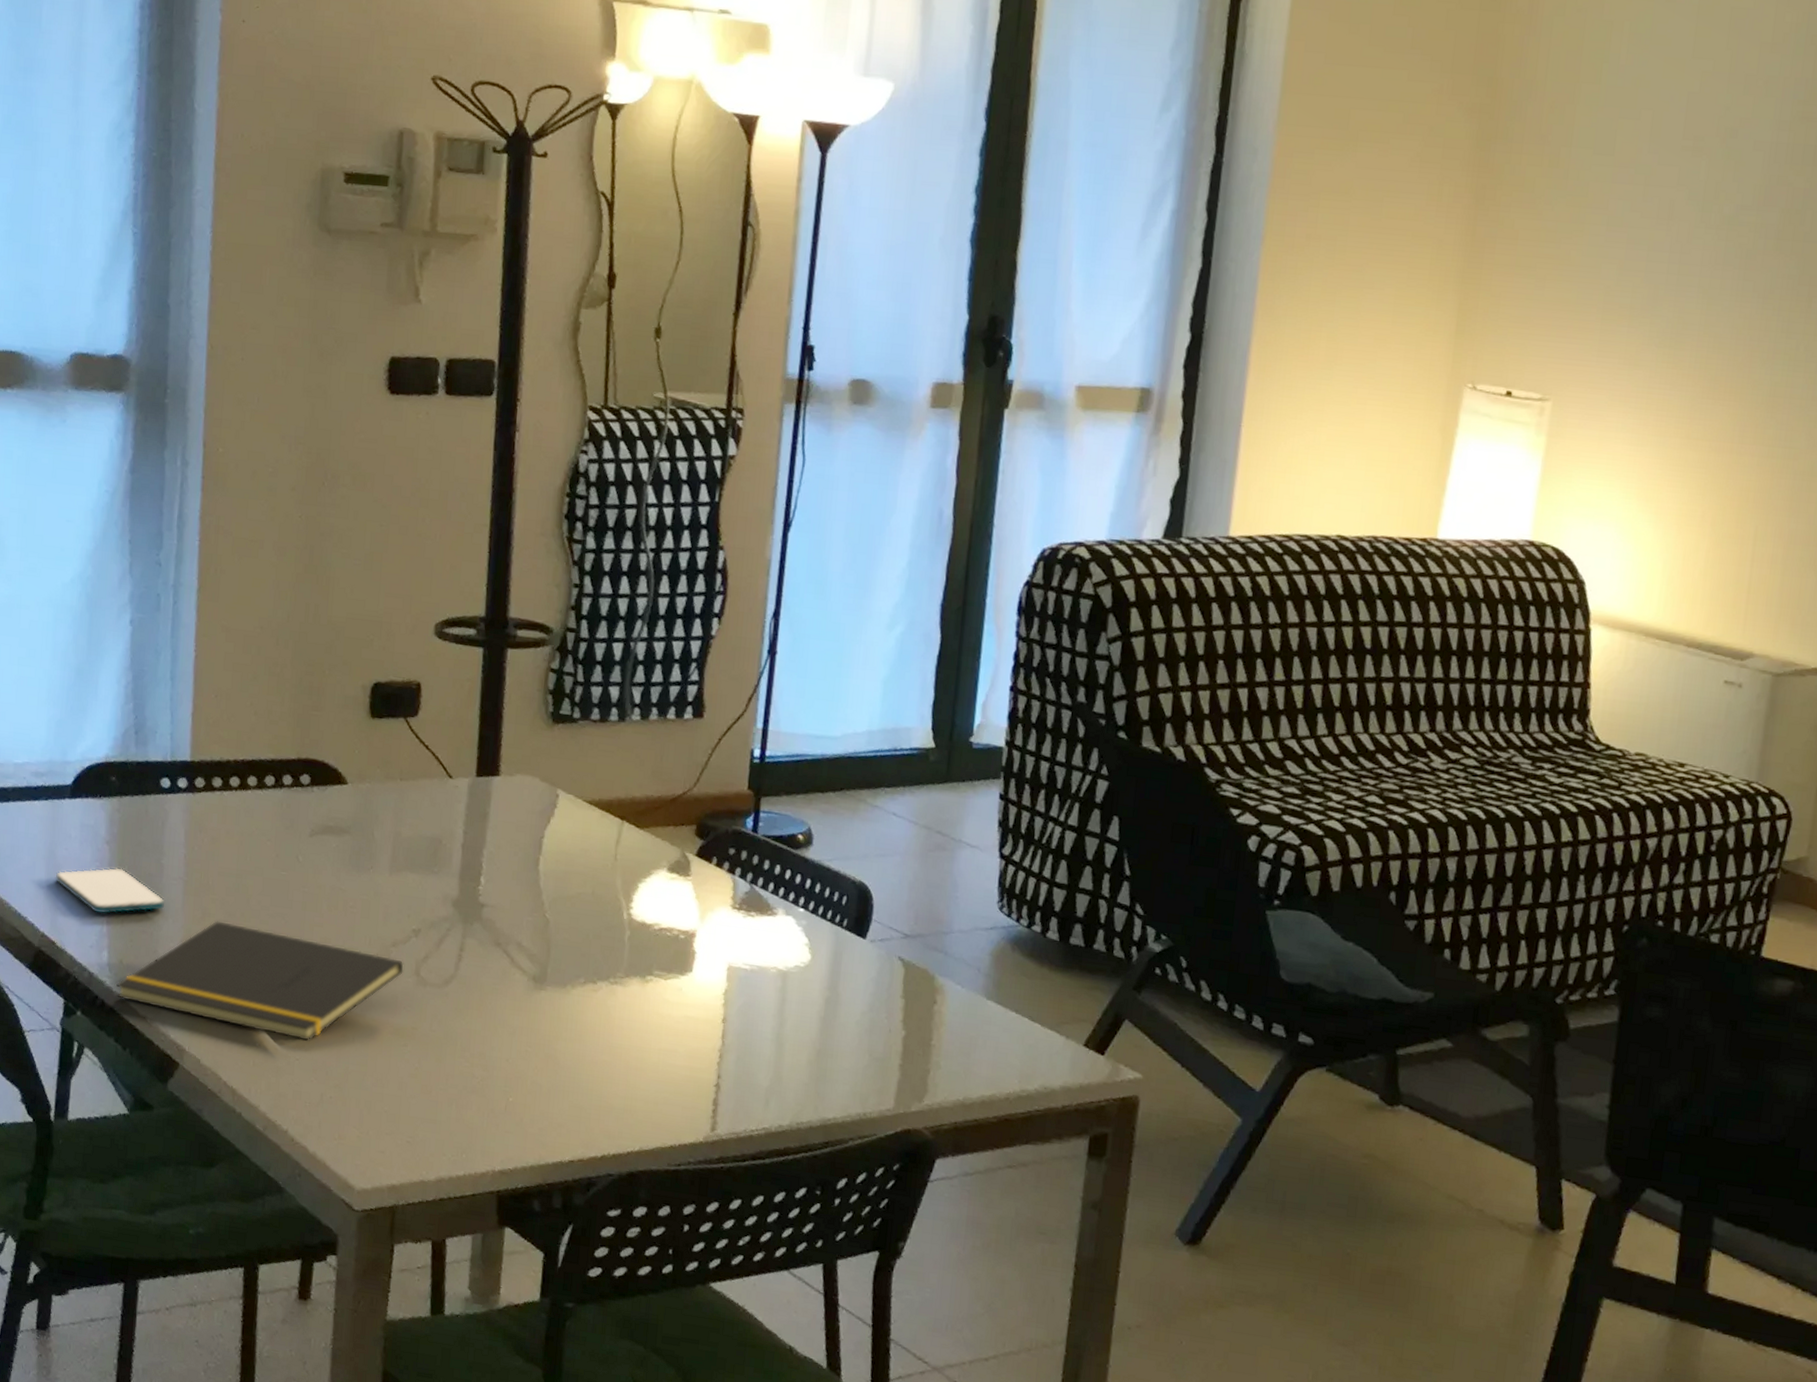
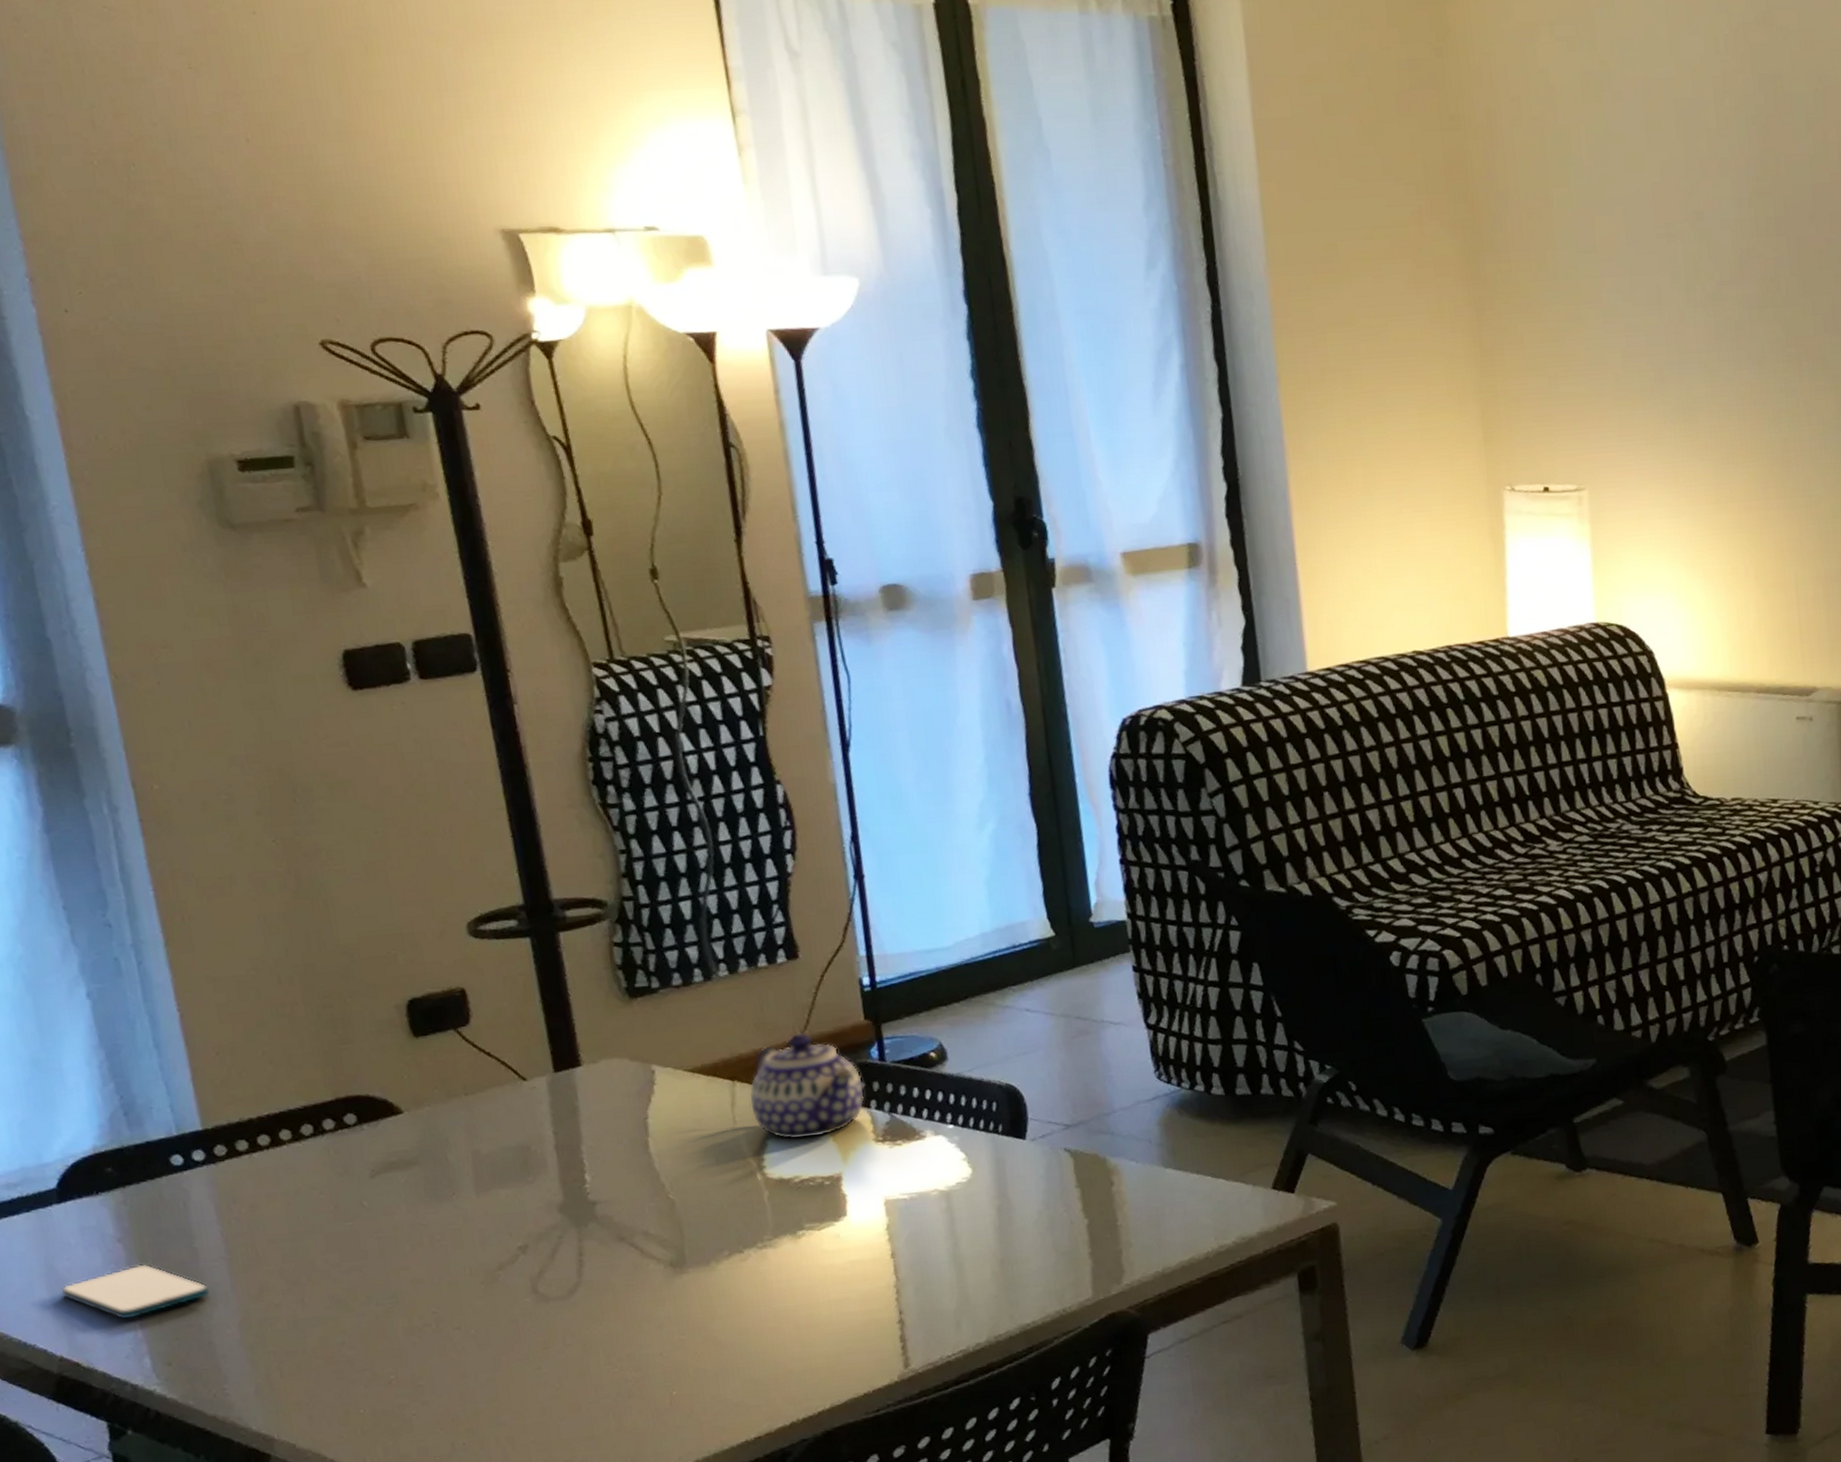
notepad: present [116,921,404,1041] -> none [170,1282,518,1404]
teapot: none [632,788,733,891] -> present [749,1032,865,1140]

